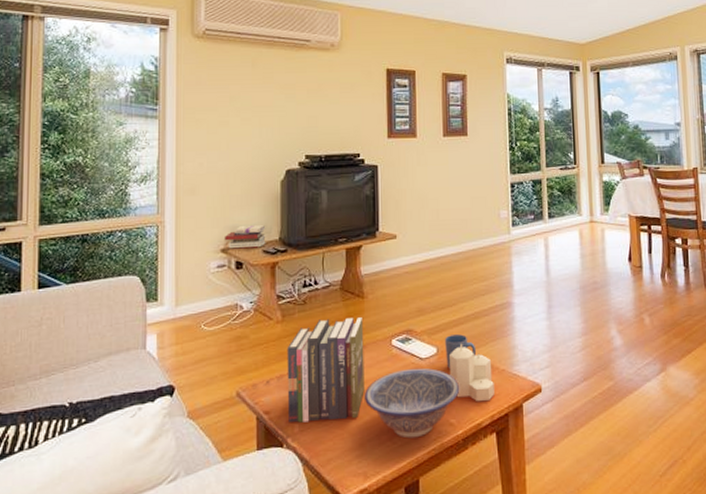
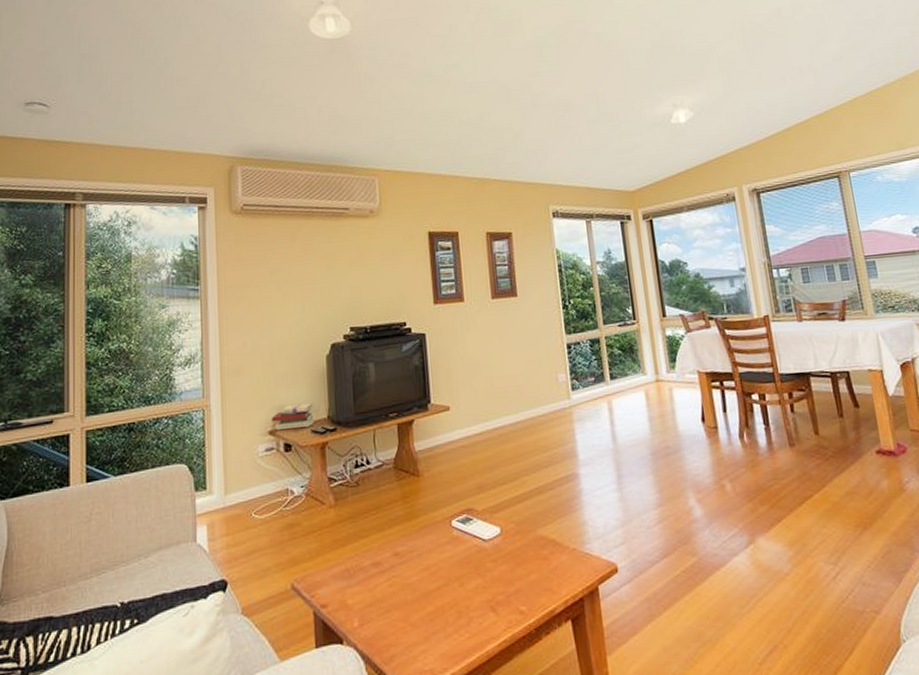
books: present [287,317,365,423] -> none [341,497,426,617]
decorative bowl: present [365,368,460,439] -> none [426,550,529,630]
mug: present [445,334,477,369] -> none [508,511,544,550]
candle: present [448,343,494,402] -> none [513,521,566,587]

